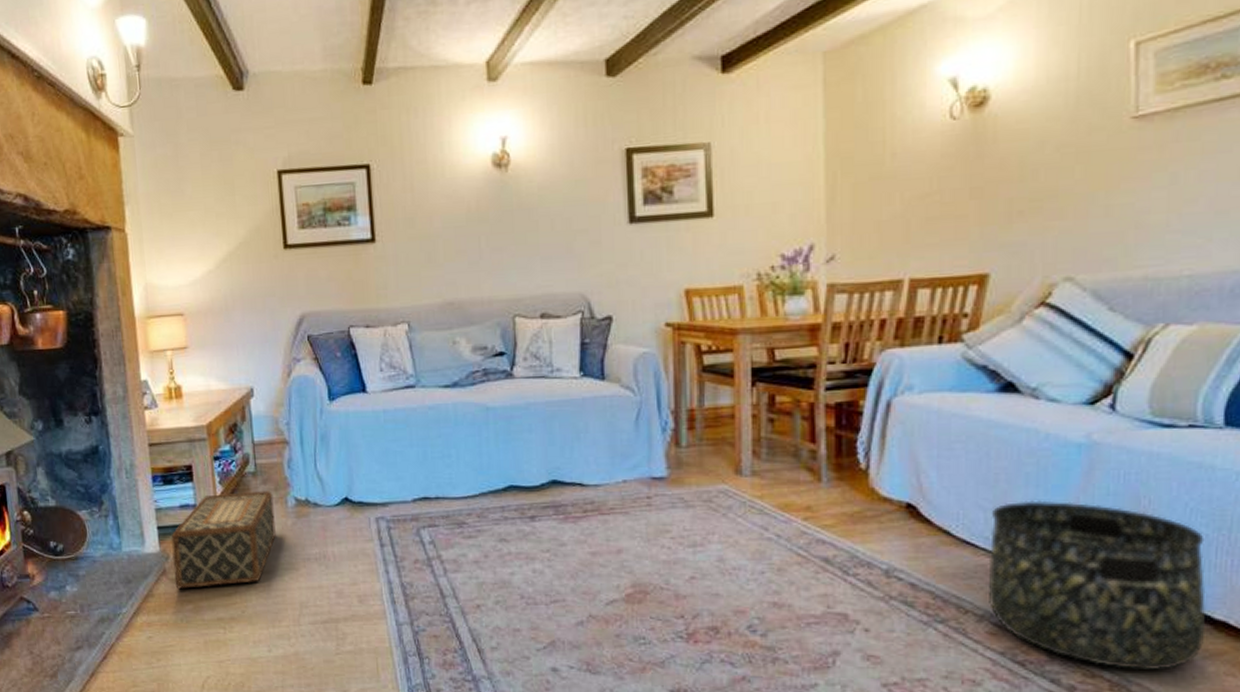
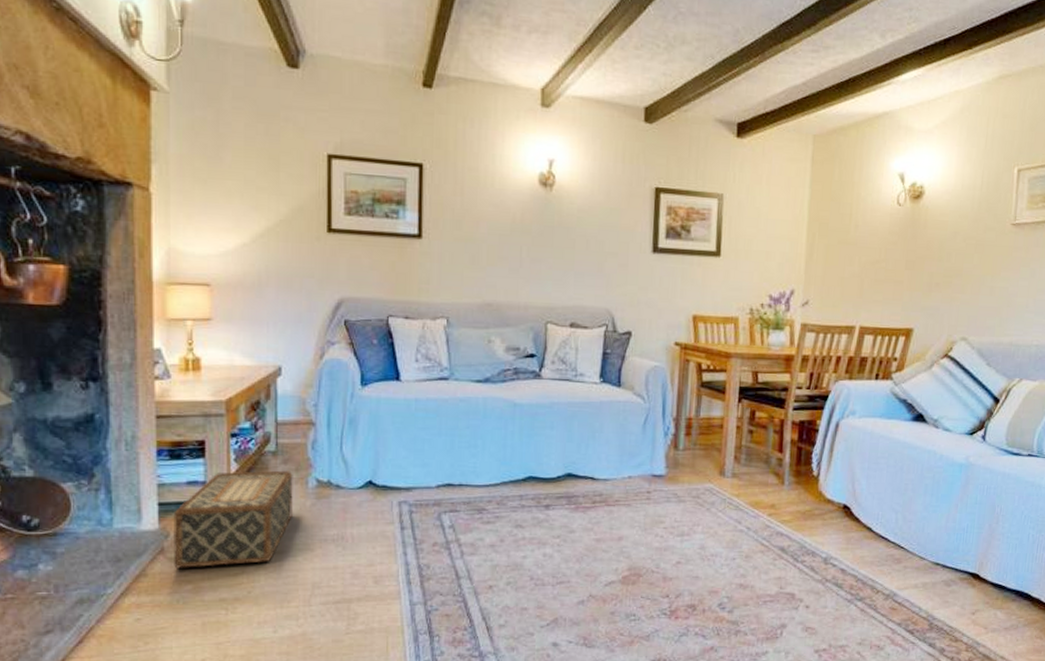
basket: present [988,500,1207,671] -> none [893,506,1031,636]

